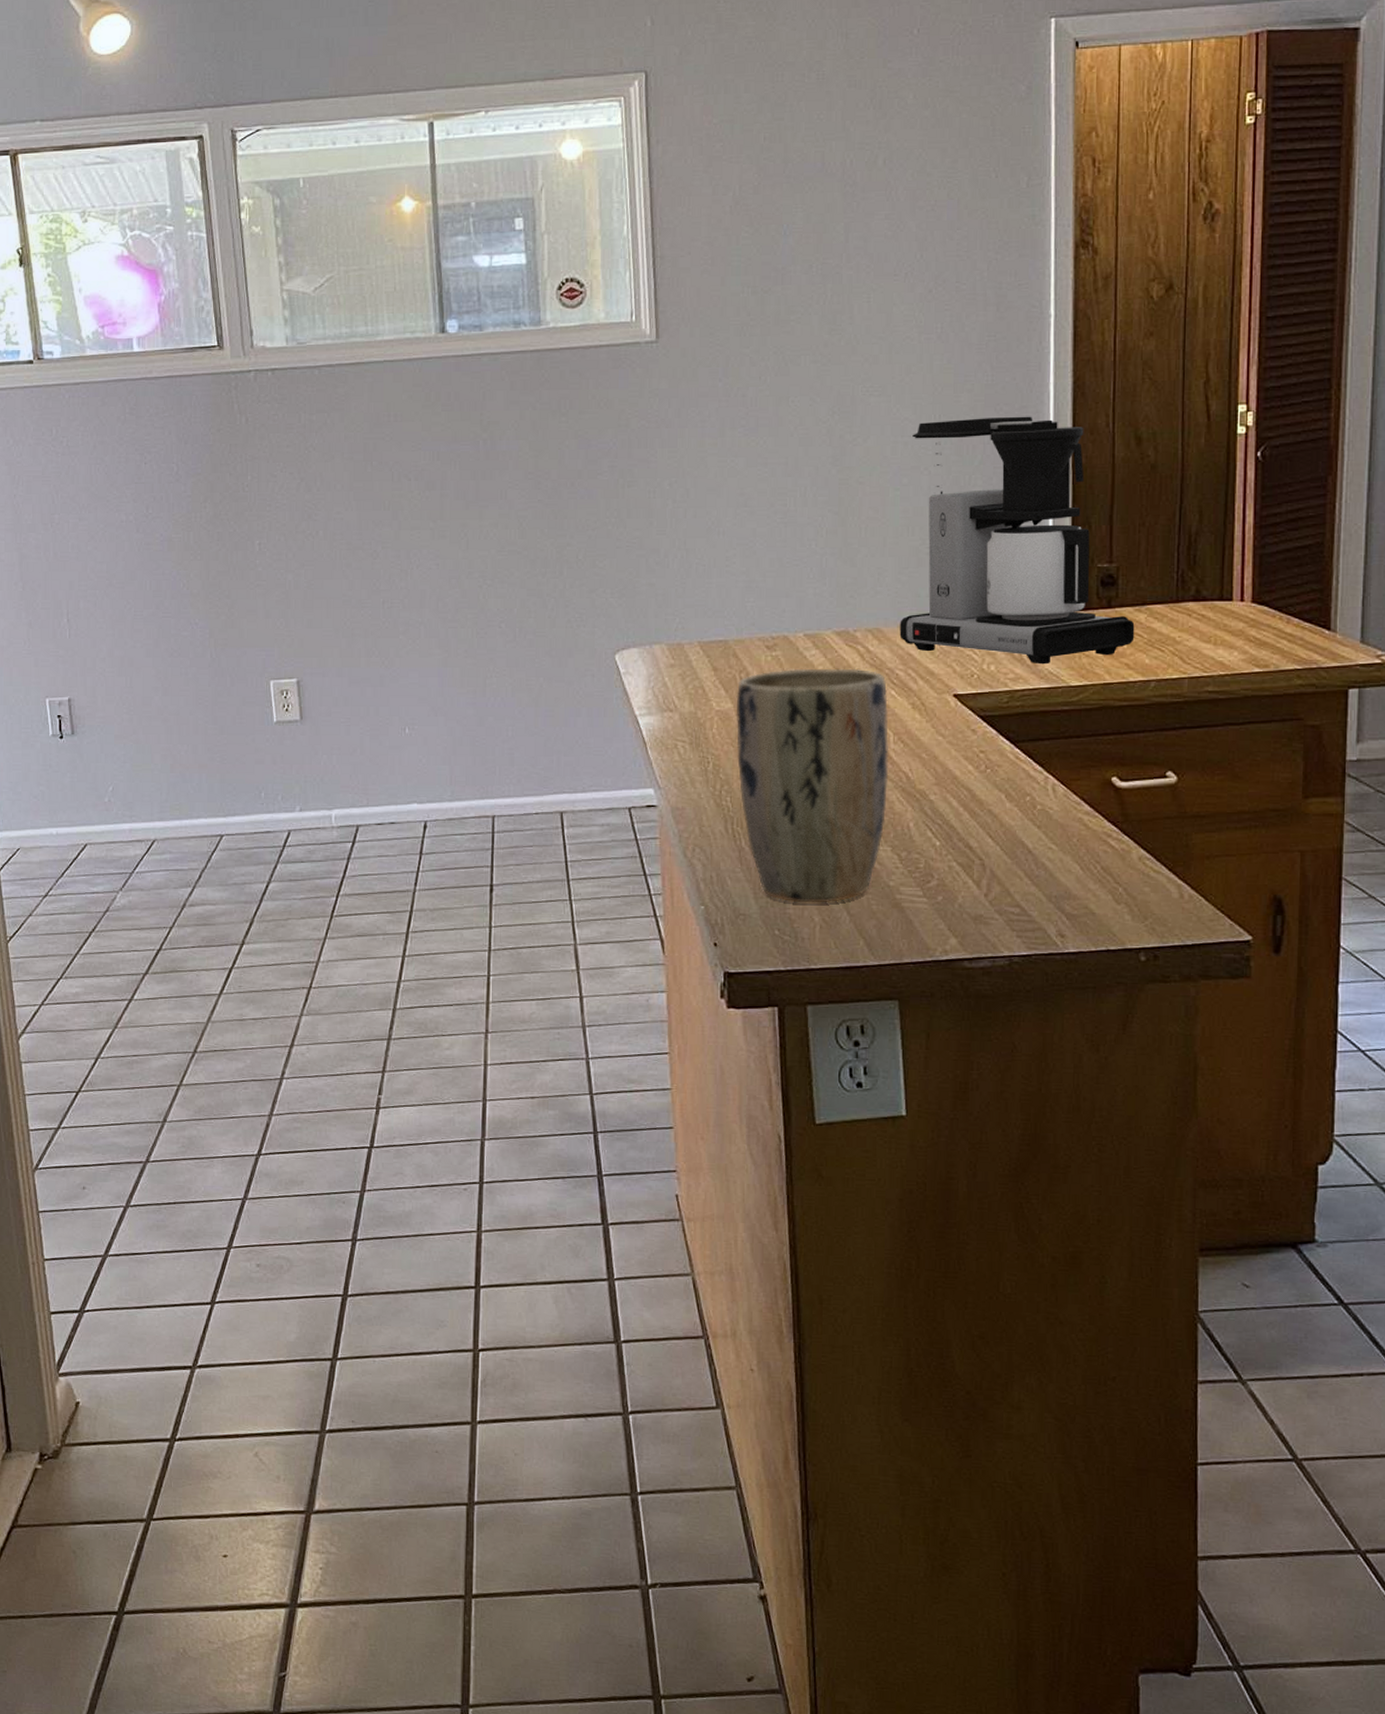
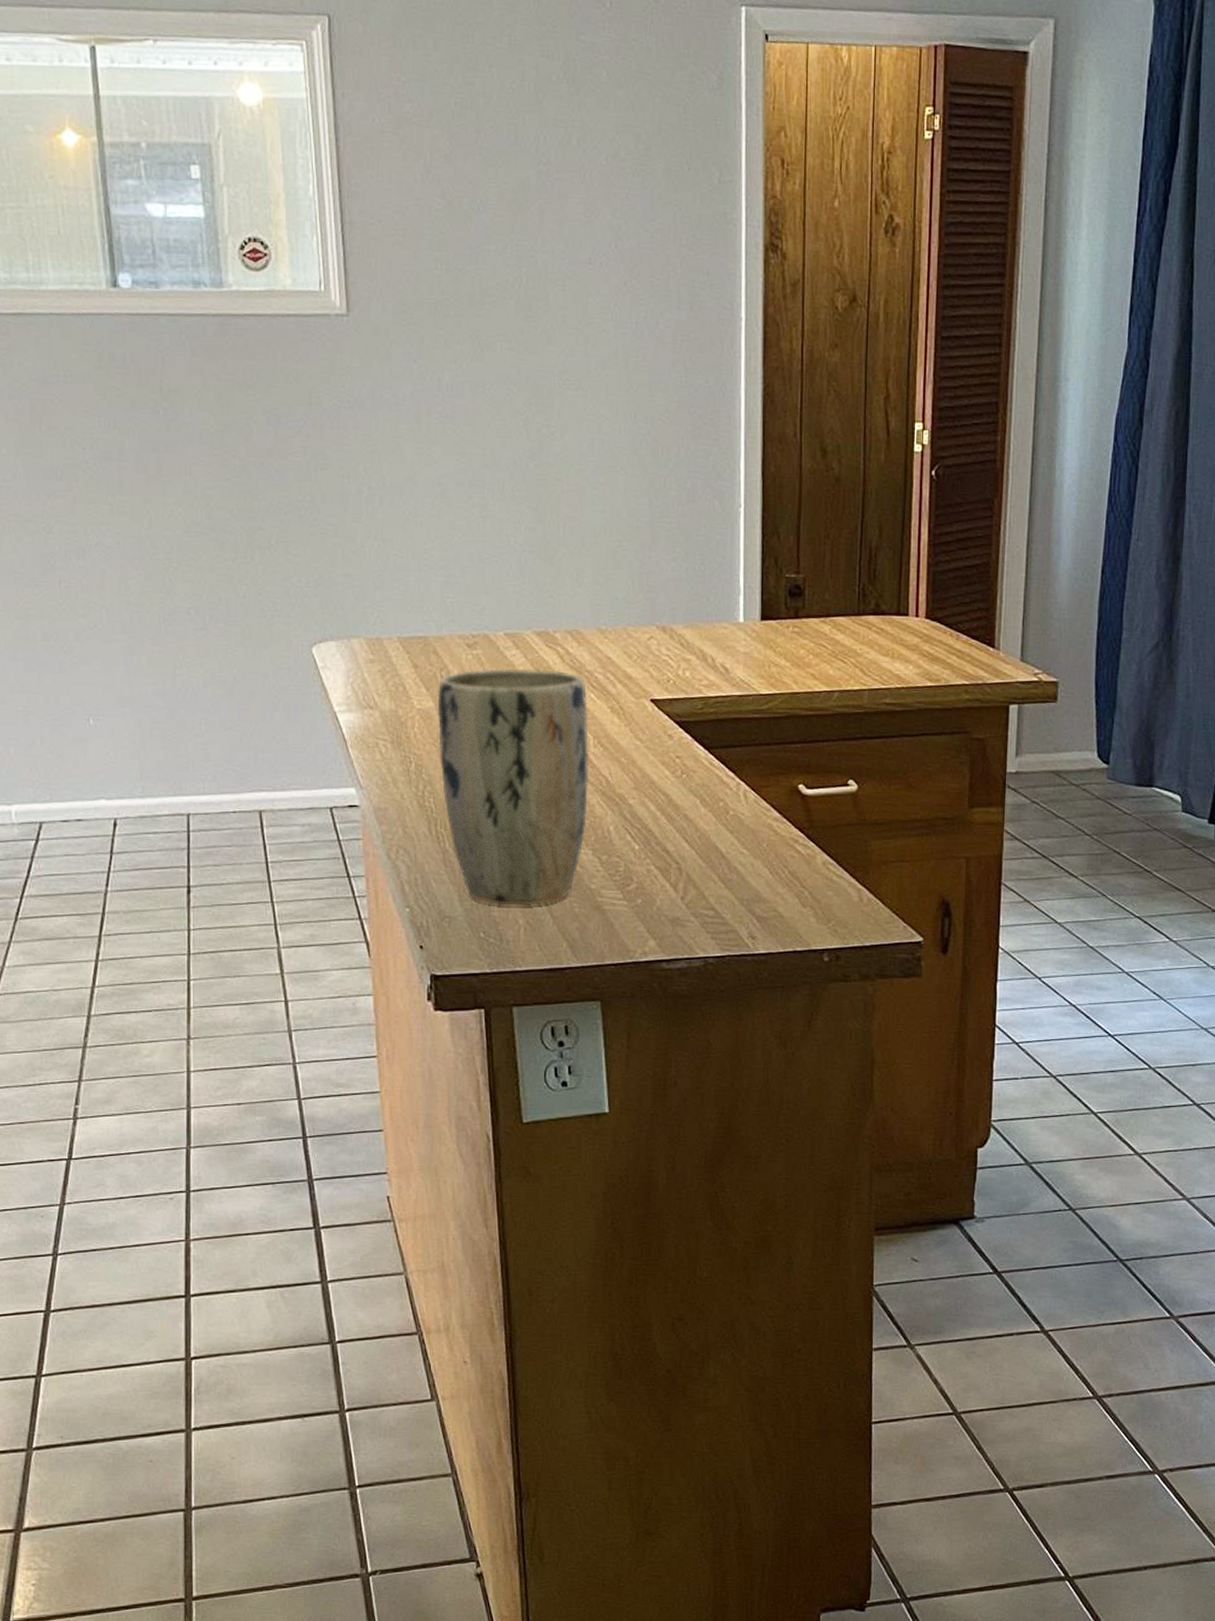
coffee maker: present [899,416,1135,665] -> none [598,419,820,672]

